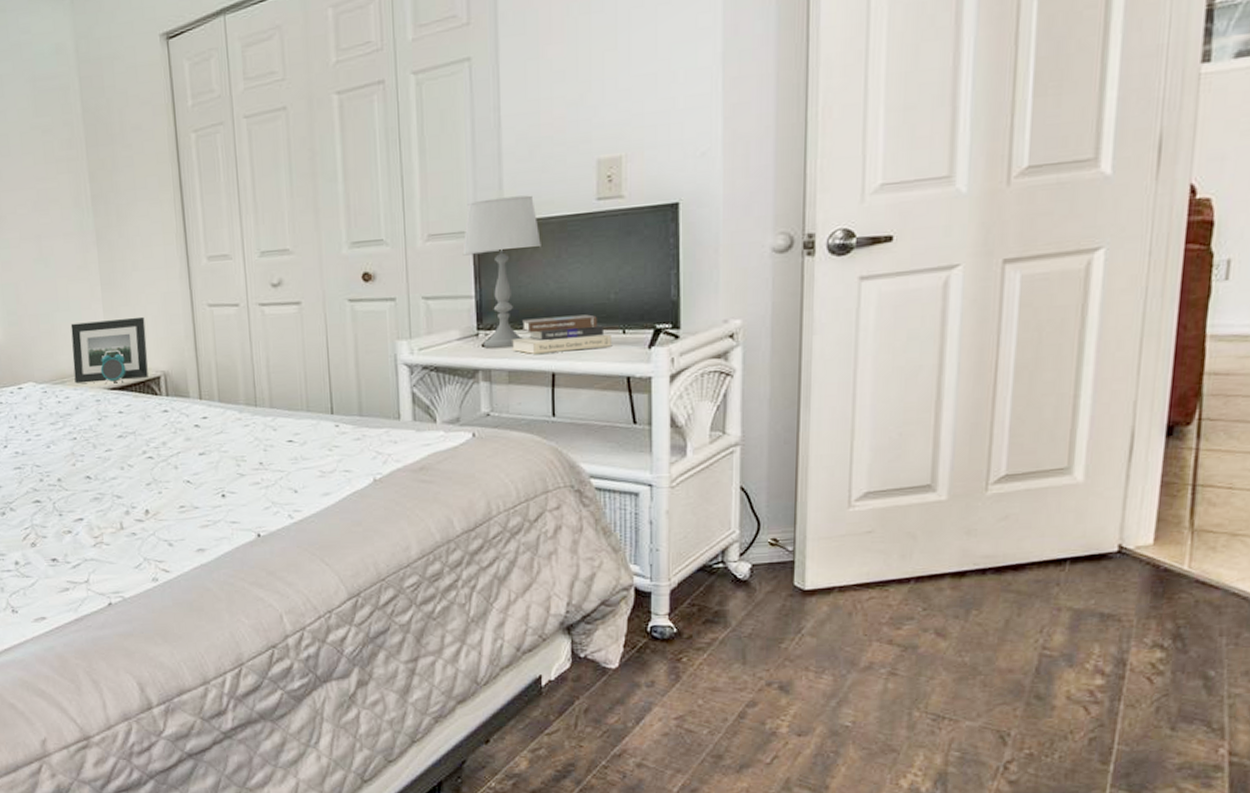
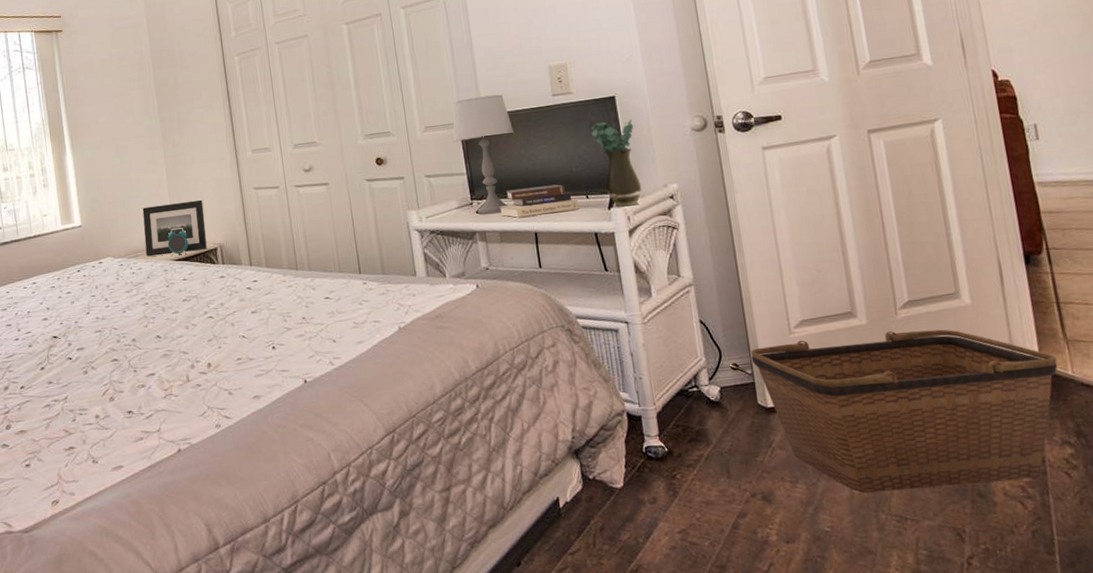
vase: none [638,231,698,345] -> present [587,118,642,206]
bicycle basket: none [795,510,1174,688] -> present [751,329,1058,493]

